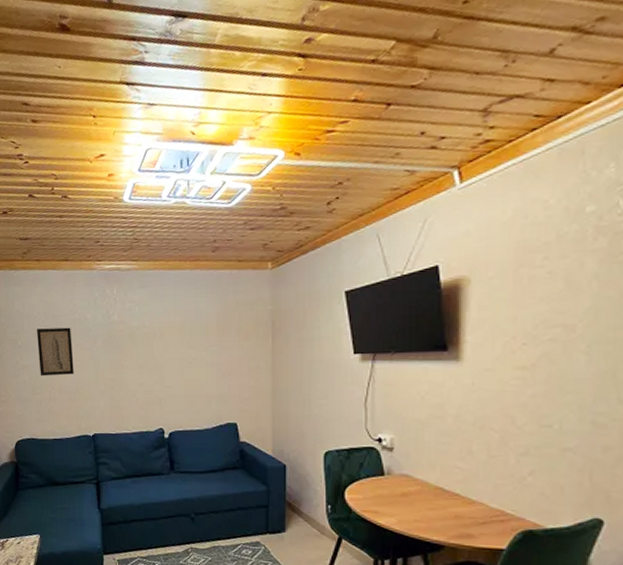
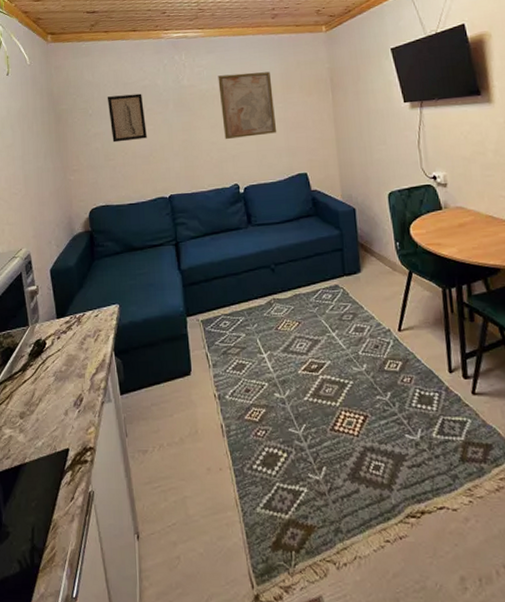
wall art: none [149,311,209,382] -> present [218,71,277,140]

